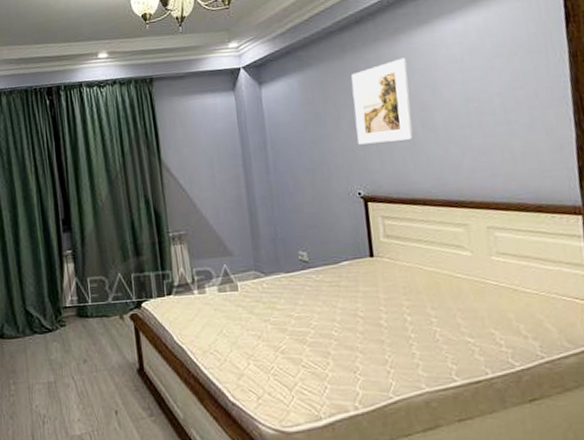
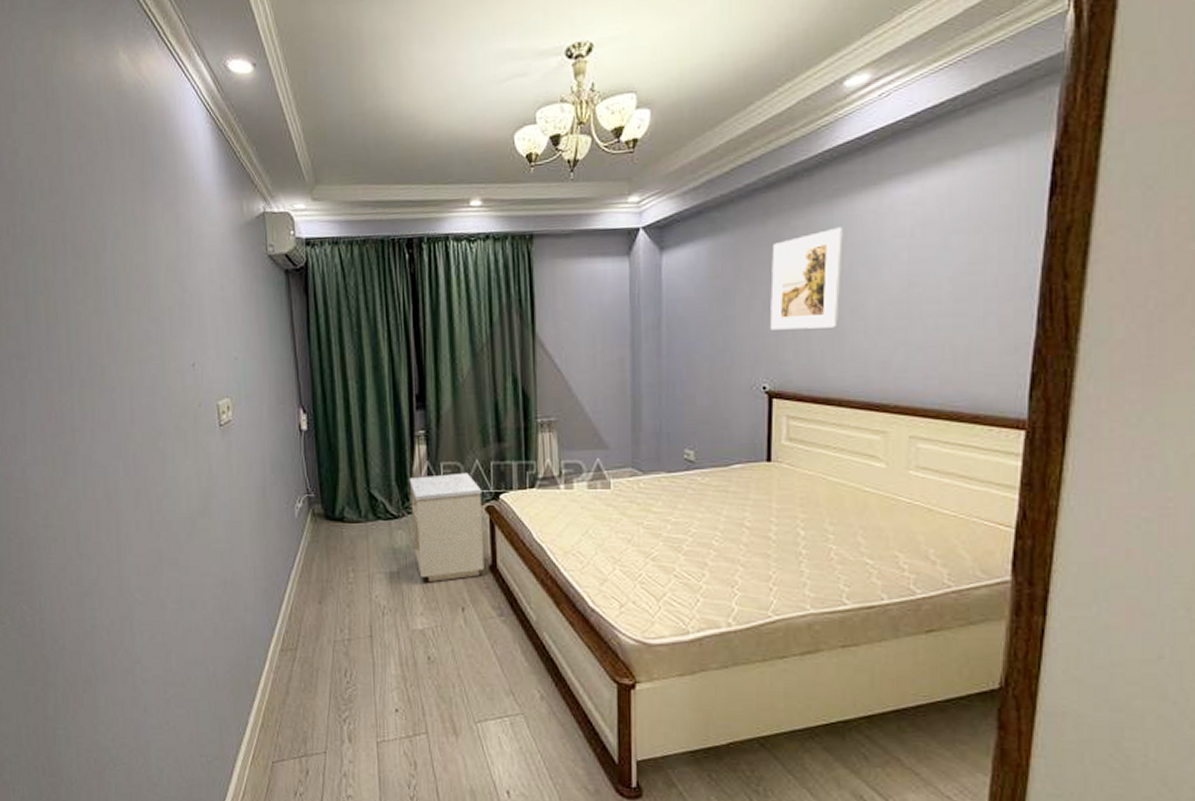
nightstand: none [60,285,133,390] -> present [409,472,485,583]

